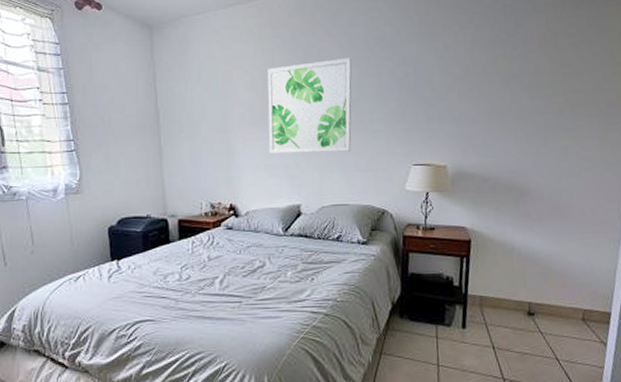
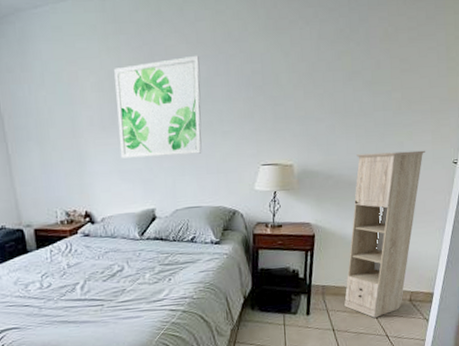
storage cabinet: none [505,155,593,337] -> present [344,150,425,318]

